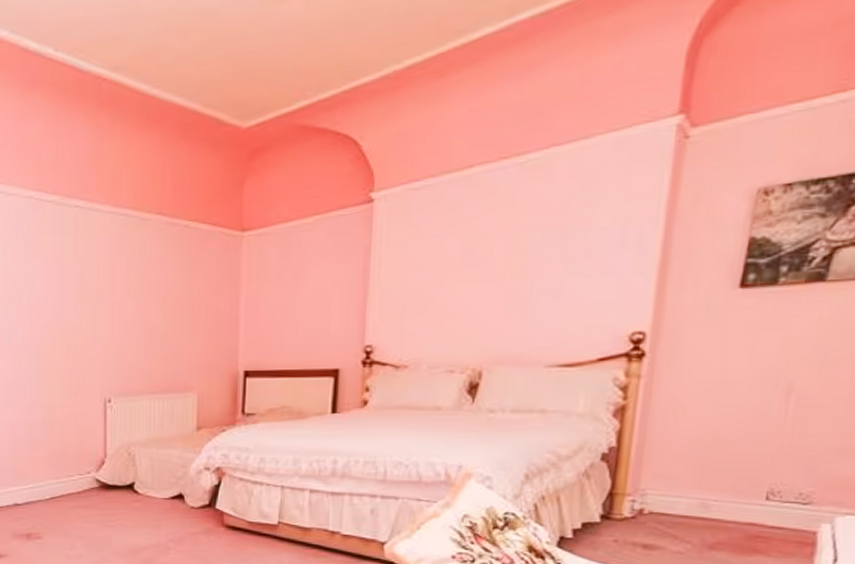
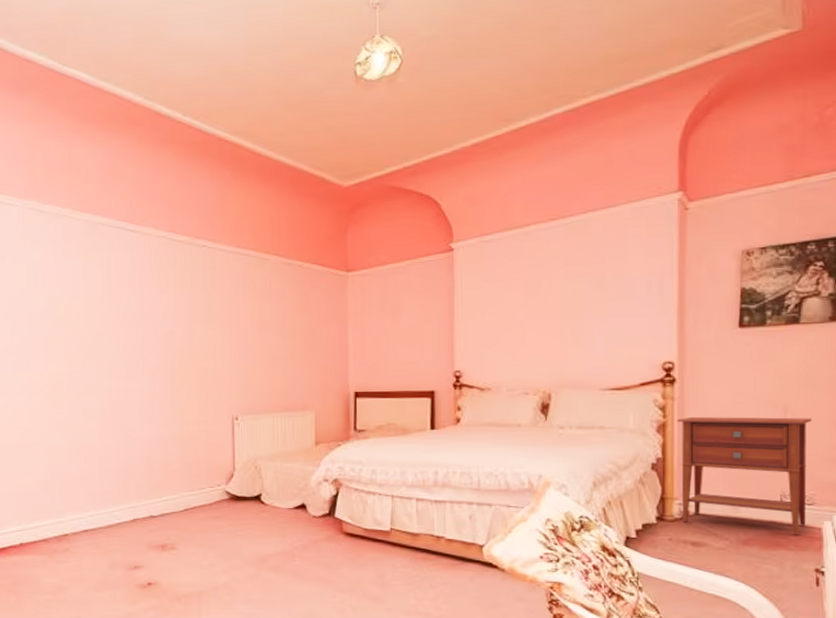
nightstand: none [633,398,825,540] -> present [676,416,813,535]

